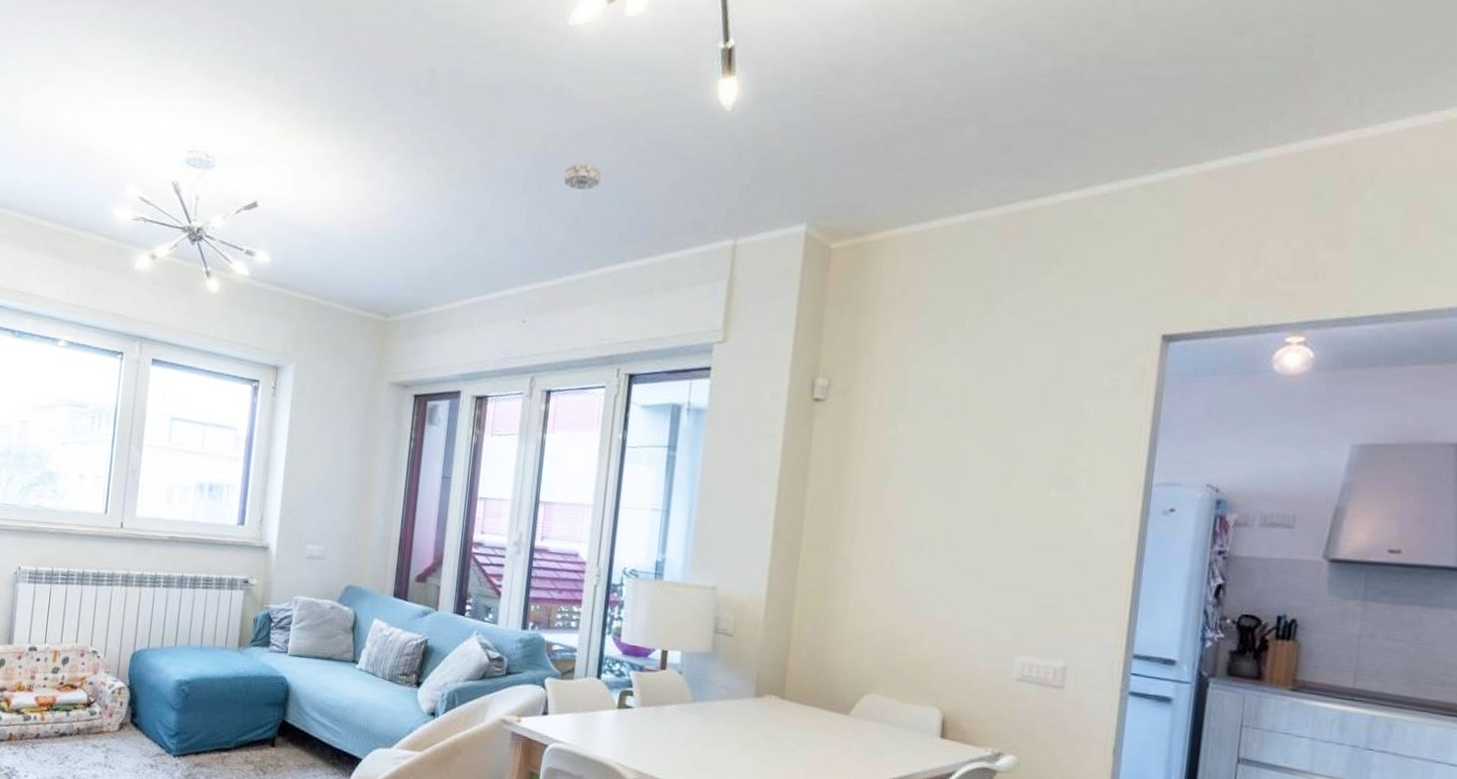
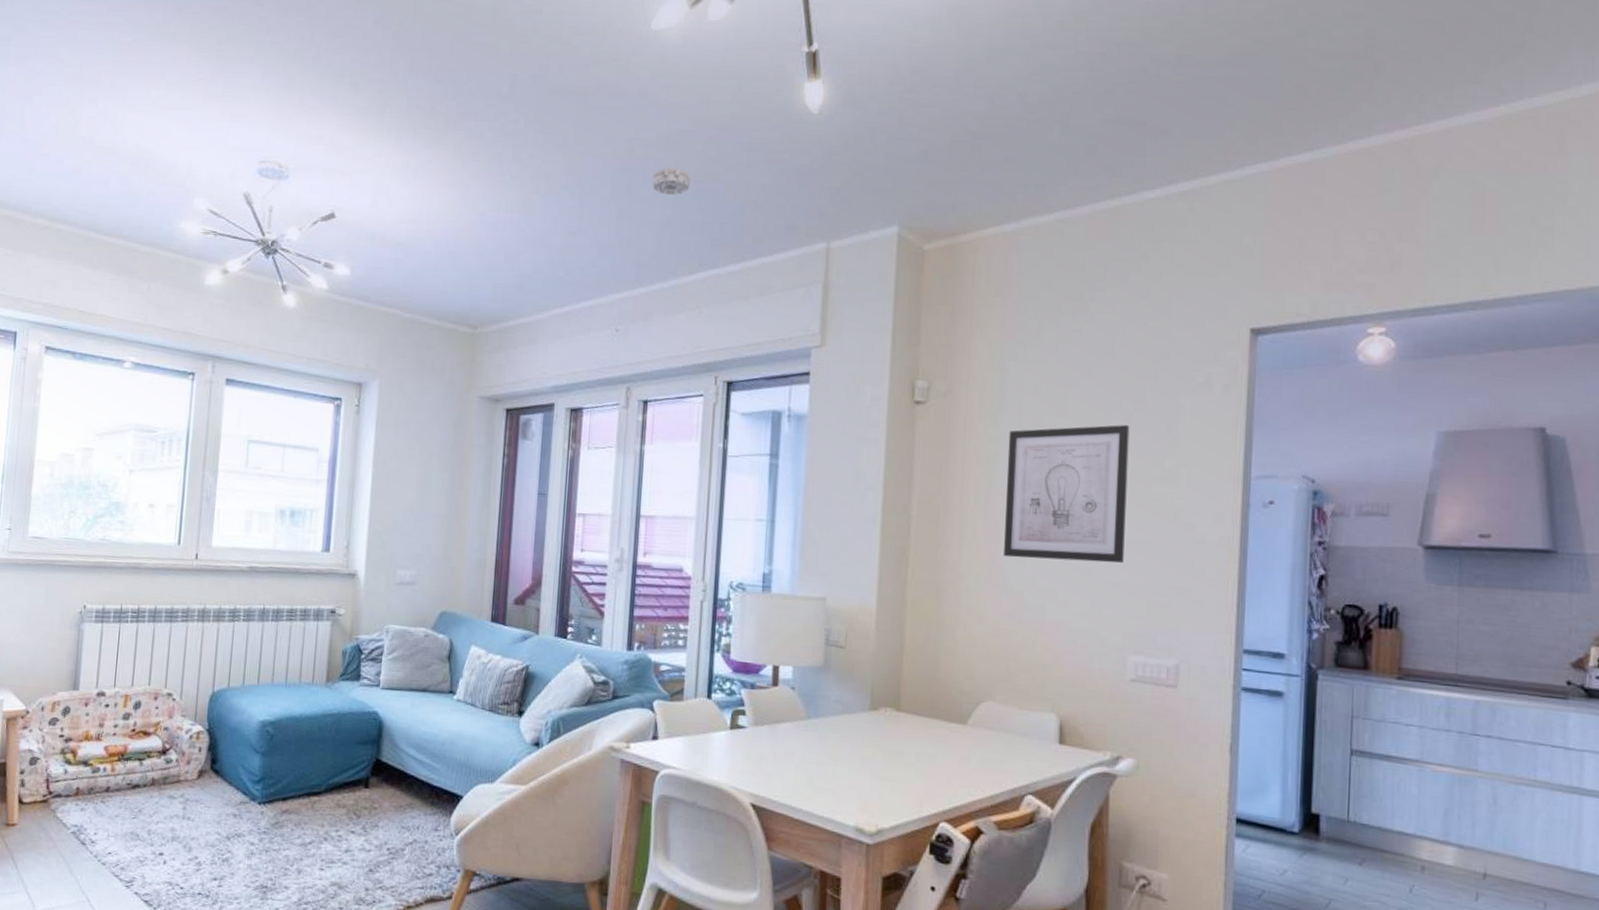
wall art: none [895,427,1031,565] -> present [1004,425,1130,563]

